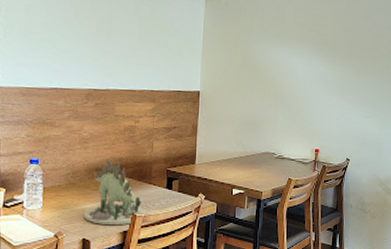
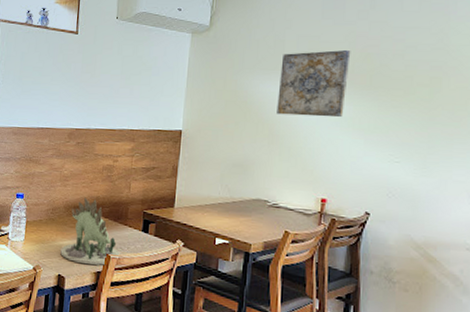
wall art: none [280,23,335,81] -> present [277,49,351,117]

